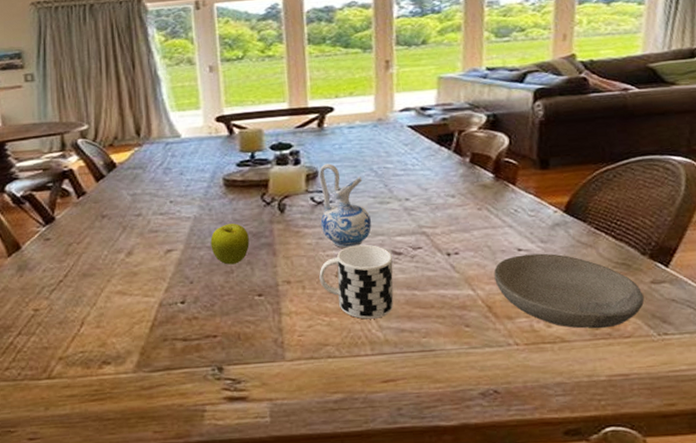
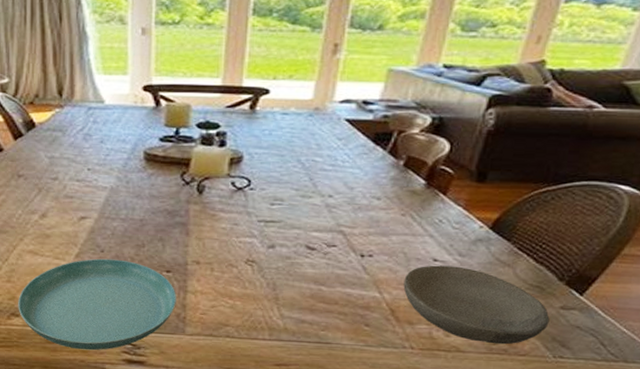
saucer: none [109,289,272,393] -> present [18,258,176,351]
fruit: present [210,223,250,265] -> none [125,198,164,239]
ceramic pitcher: present [318,163,372,248] -> none [238,149,290,237]
cup: present [319,244,394,320] -> none [229,235,305,308]

